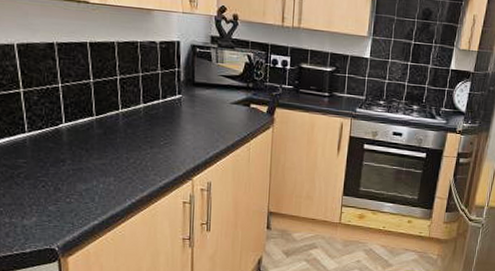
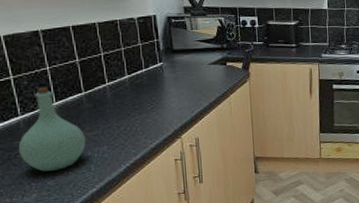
bottle: none [22,105,93,196] -> present [18,87,86,172]

